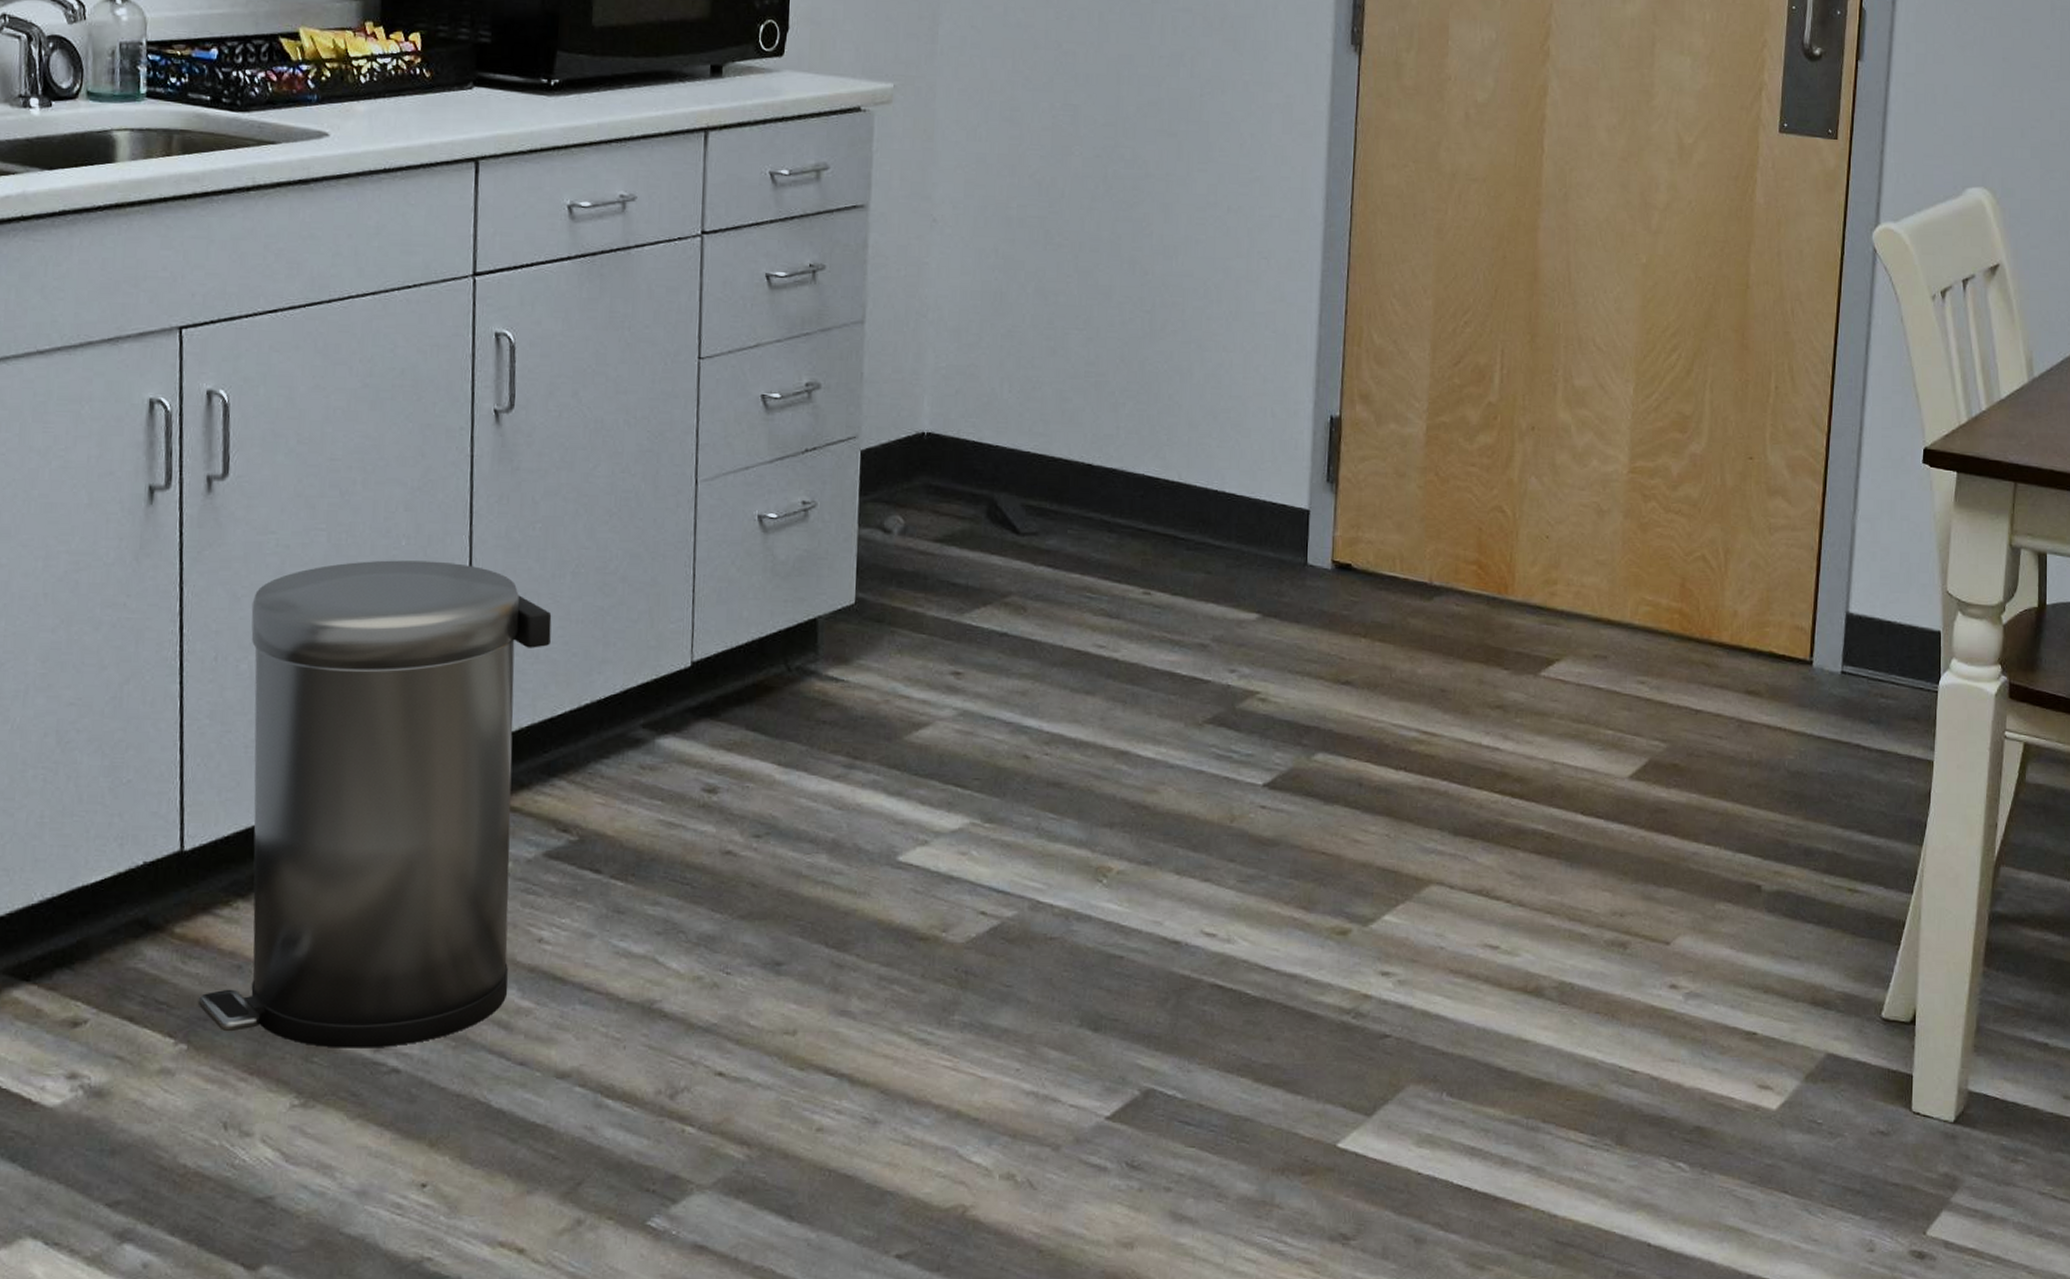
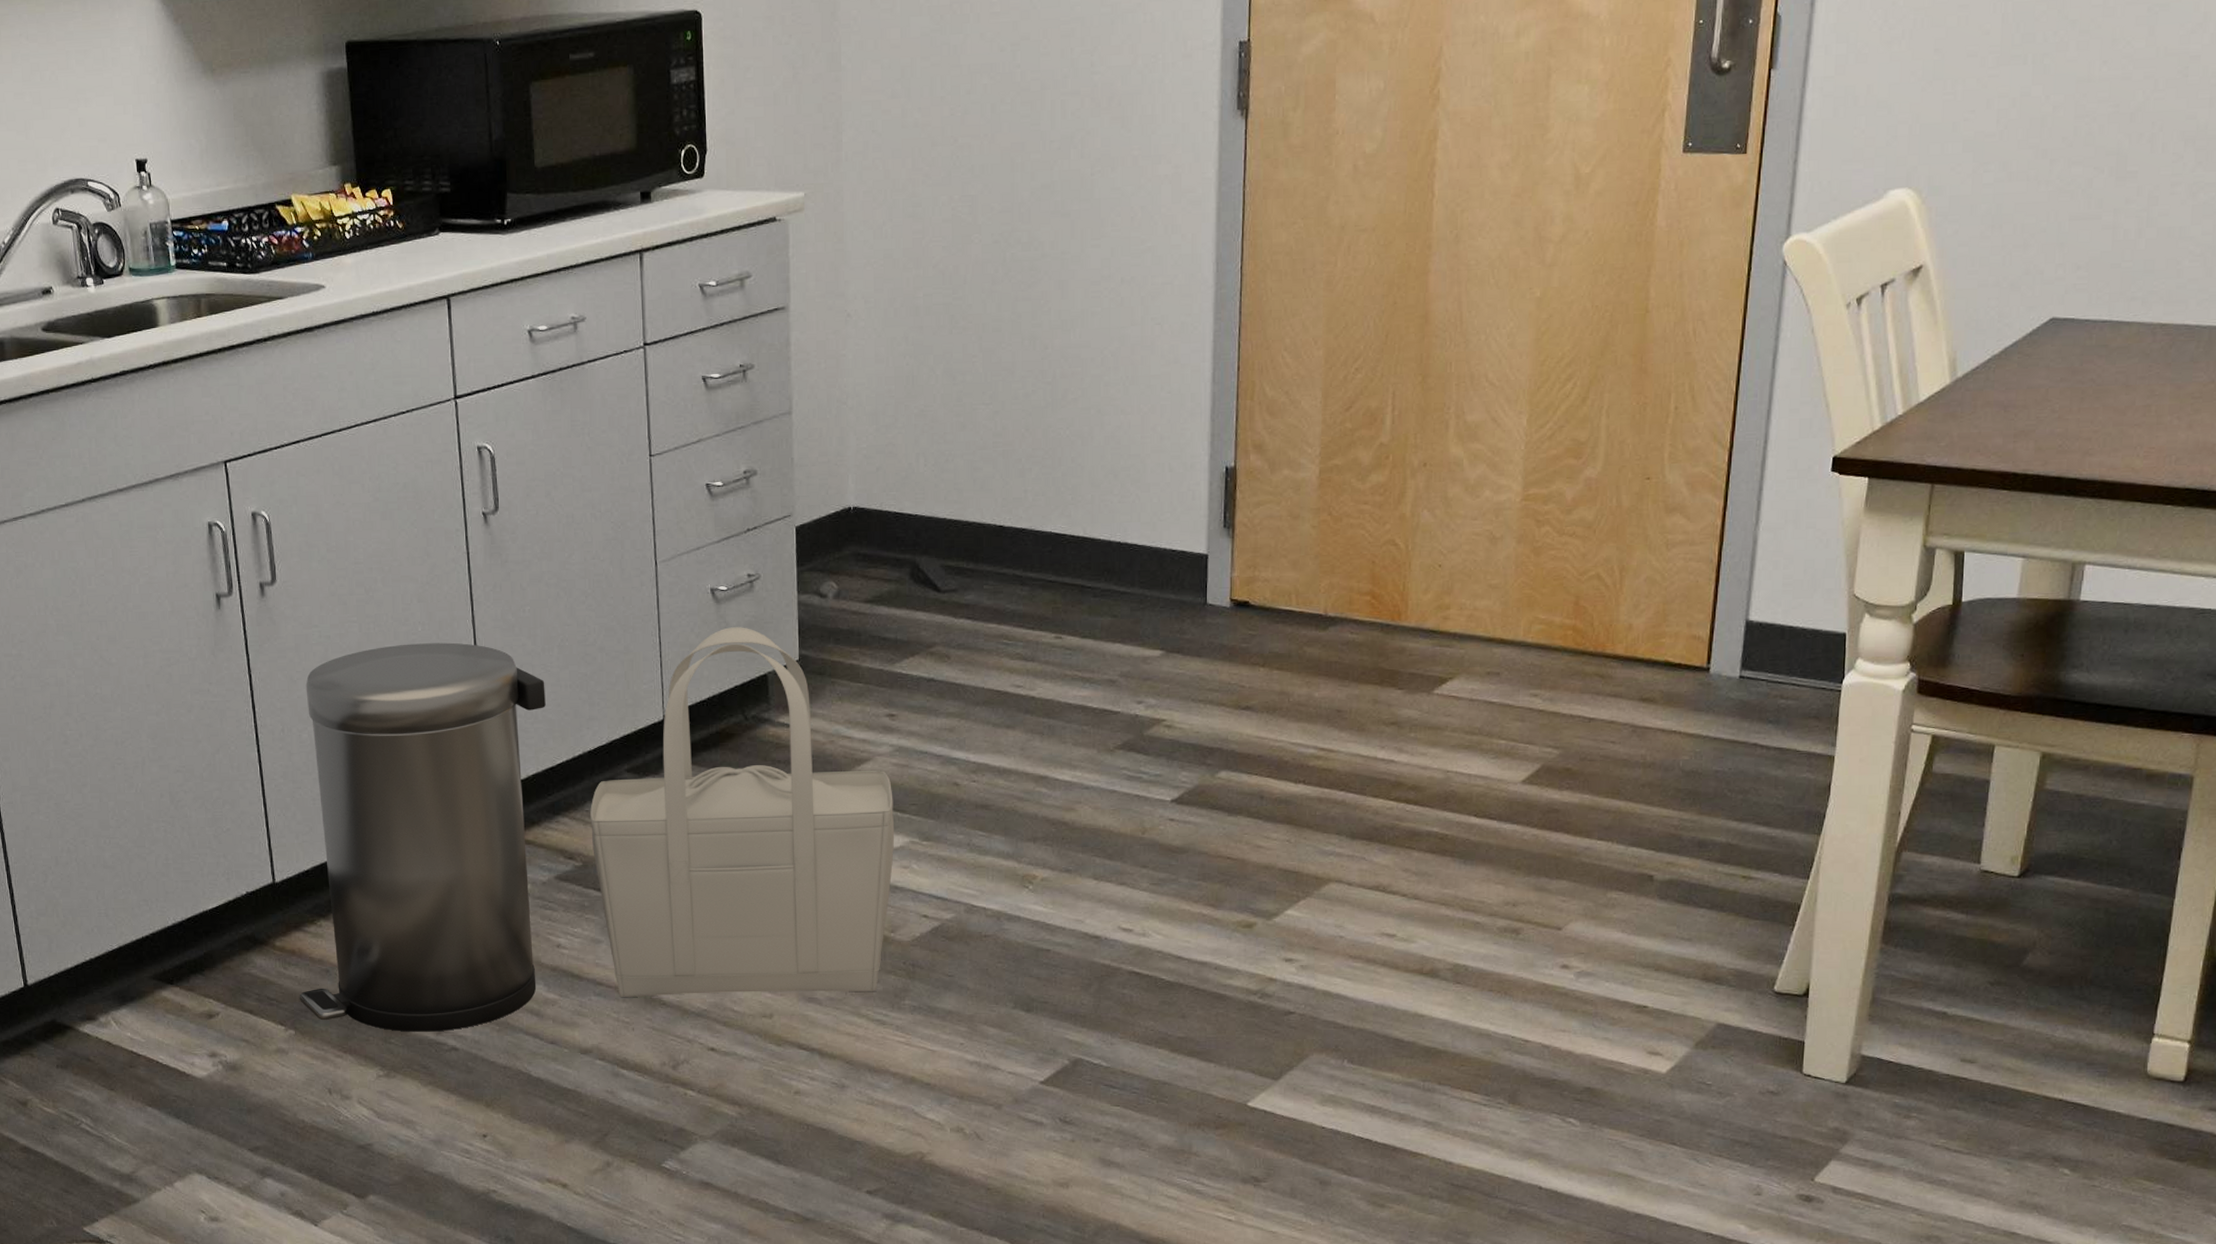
shopping bag: none [592,561,954,1007] -> present [590,627,895,997]

